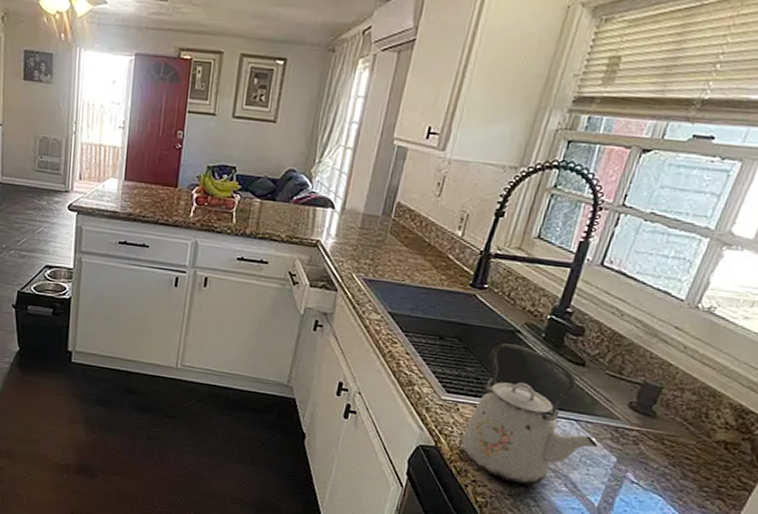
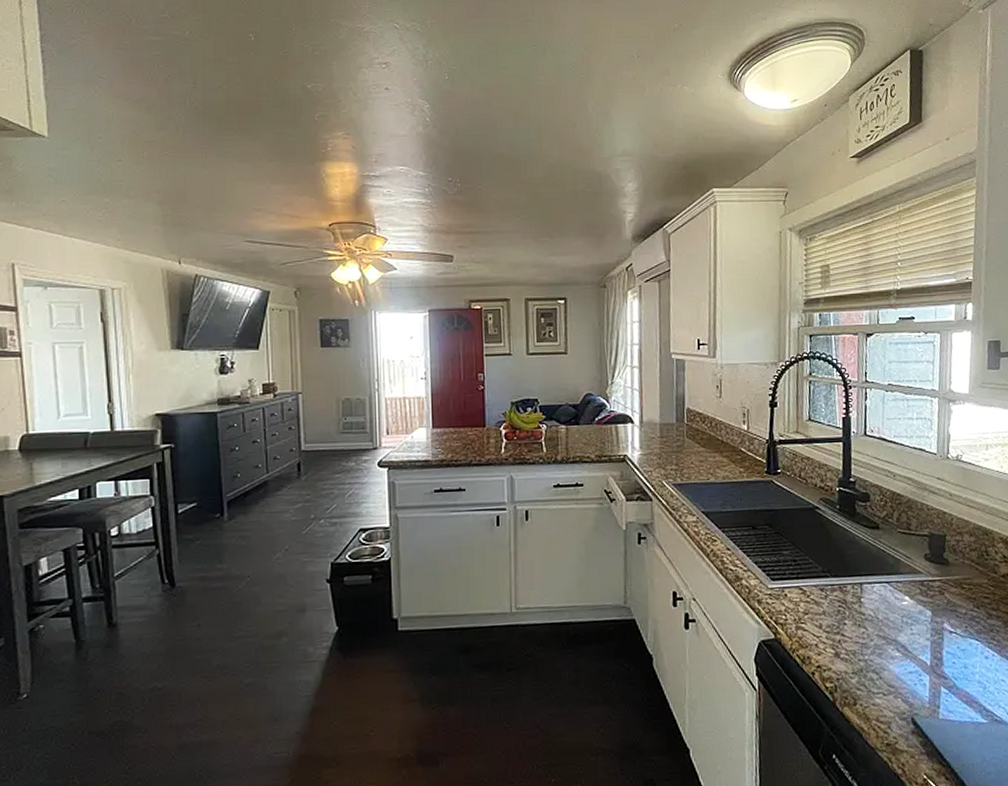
kettle: present [461,343,599,485] -> none [796,520,913,659]

